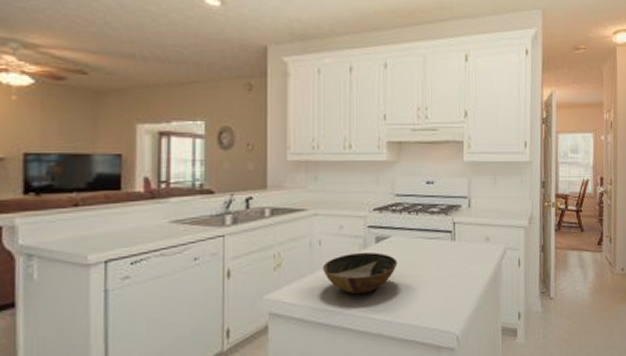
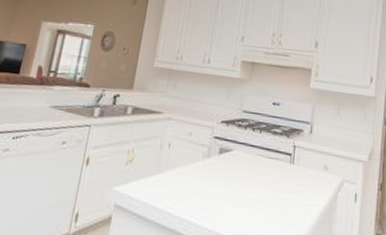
bowl: present [322,252,398,295] -> none [167,160,237,203]

